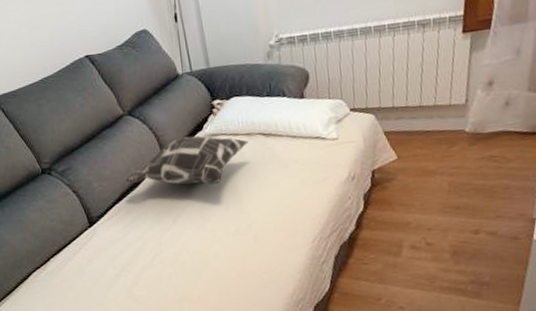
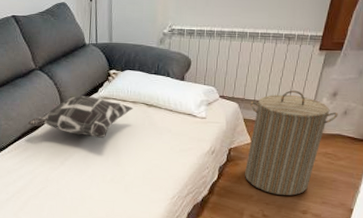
laundry hamper: none [389,86,499,217] -> present [245,90,338,196]

